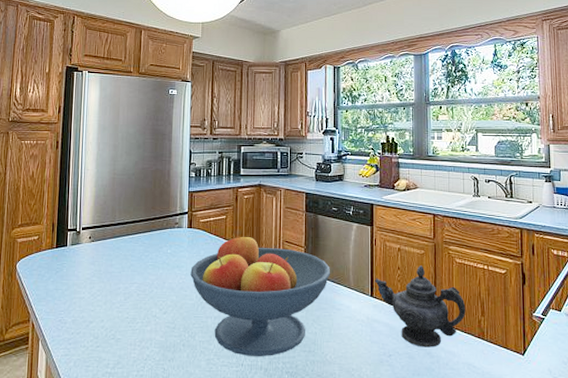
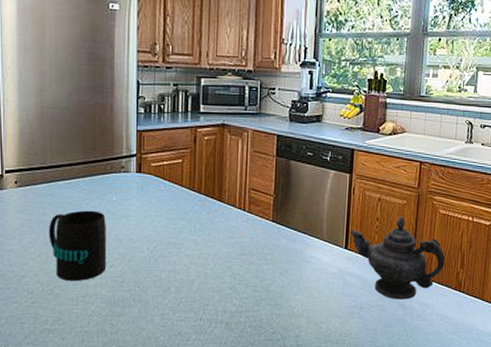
mug: none [113,262,162,326] -> present [48,210,107,281]
fruit bowl: present [190,233,331,357] -> none [140,180,303,311]

